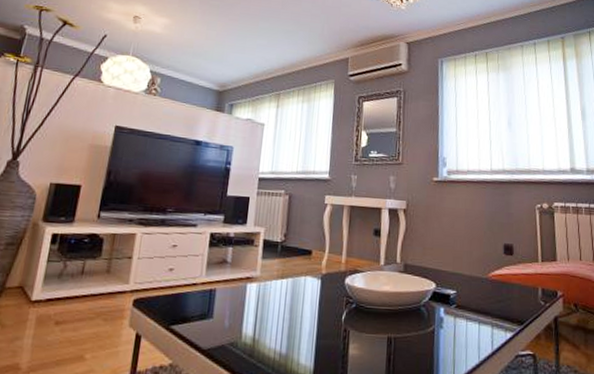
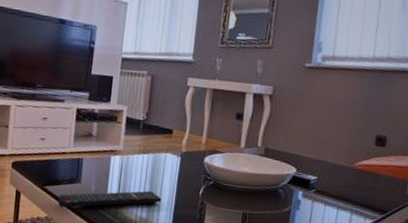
remote control: none [185,321,303,350] -> present [58,190,162,208]

